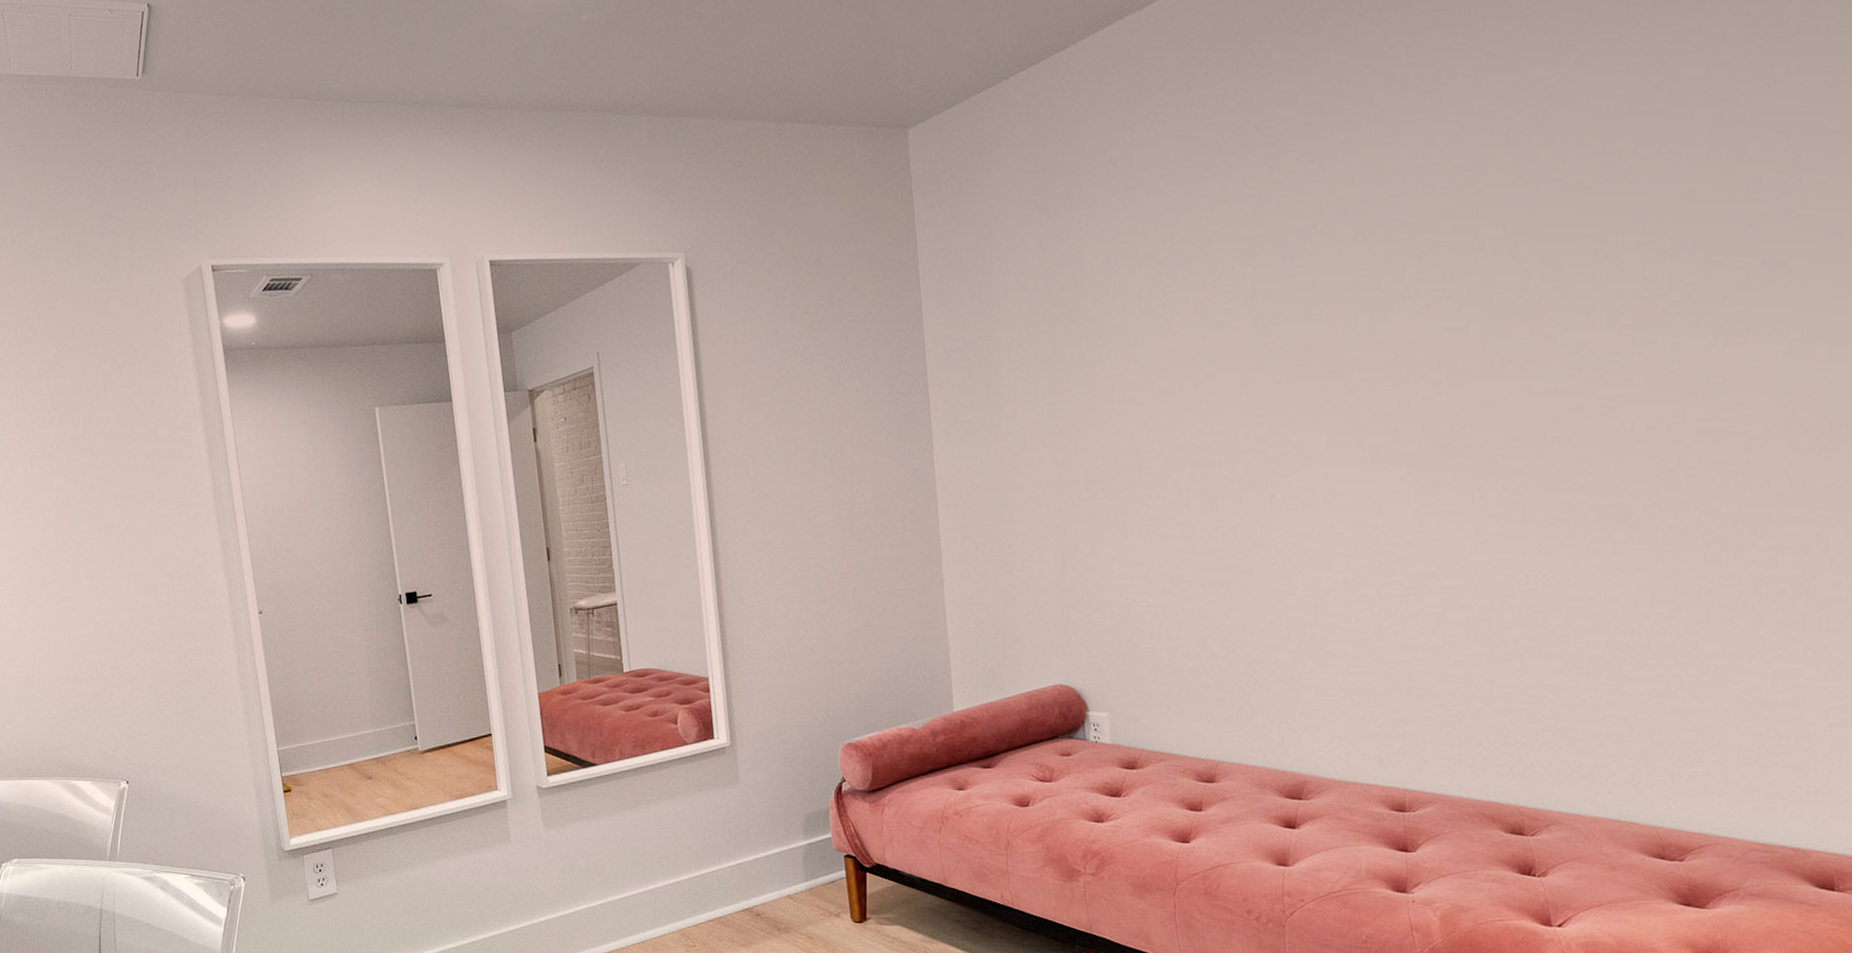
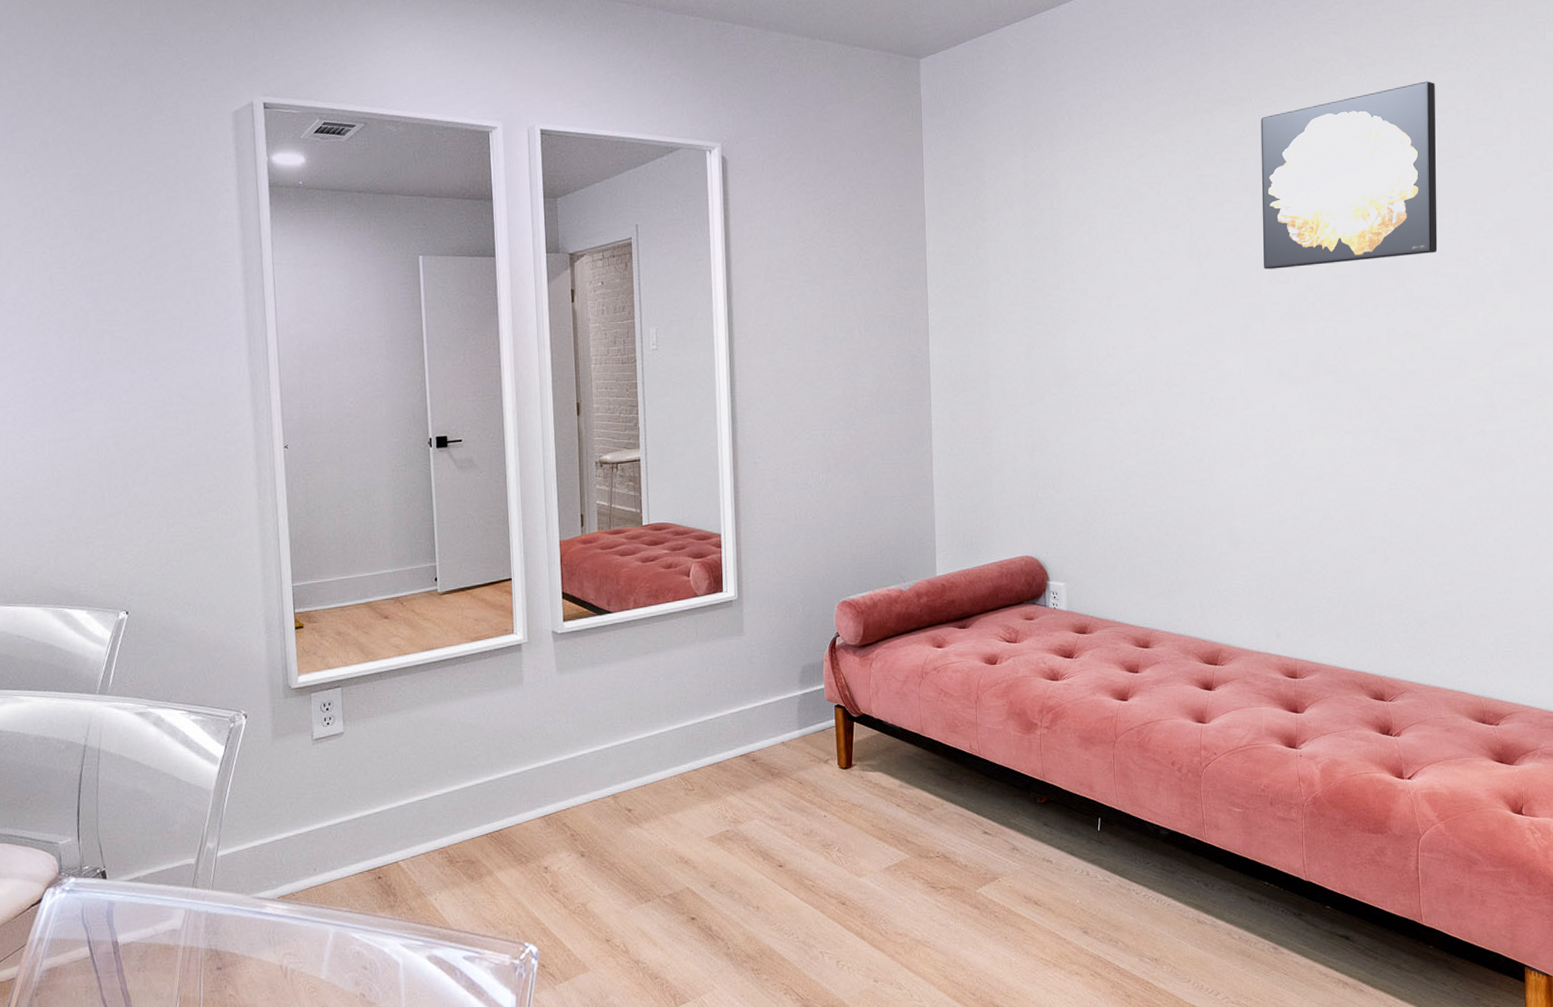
wall art: none [1341,71,1590,330] -> present [1260,81,1438,269]

